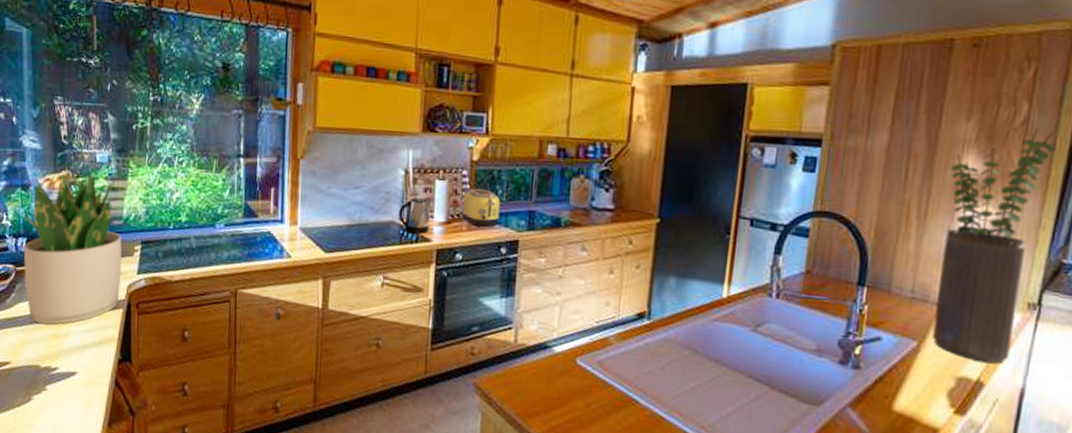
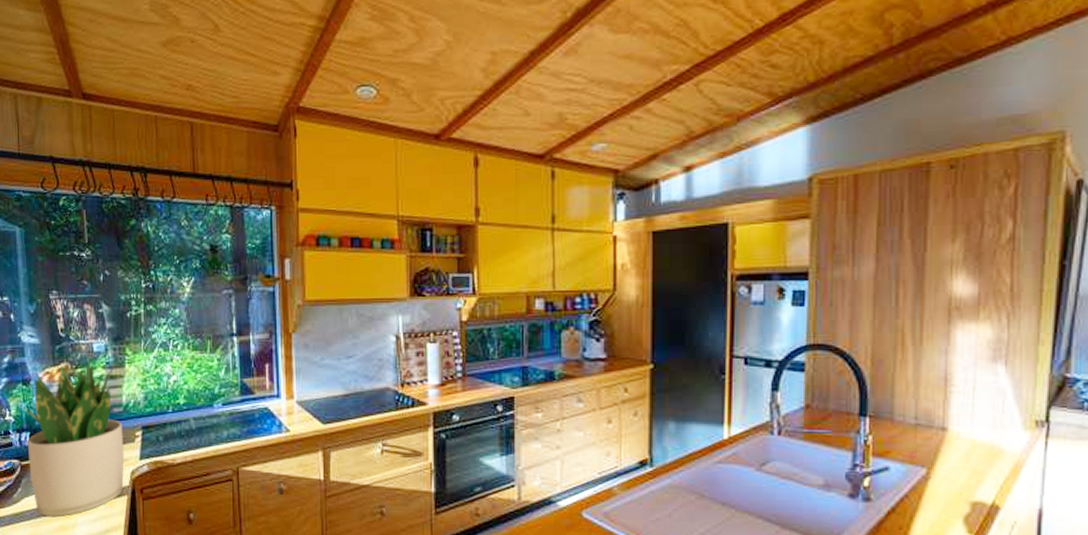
kettle: present [398,197,432,235] -> none [393,361,425,400]
toaster: present [461,188,501,228] -> none [455,348,493,387]
vase: present [931,128,1057,365] -> none [940,244,1047,486]

